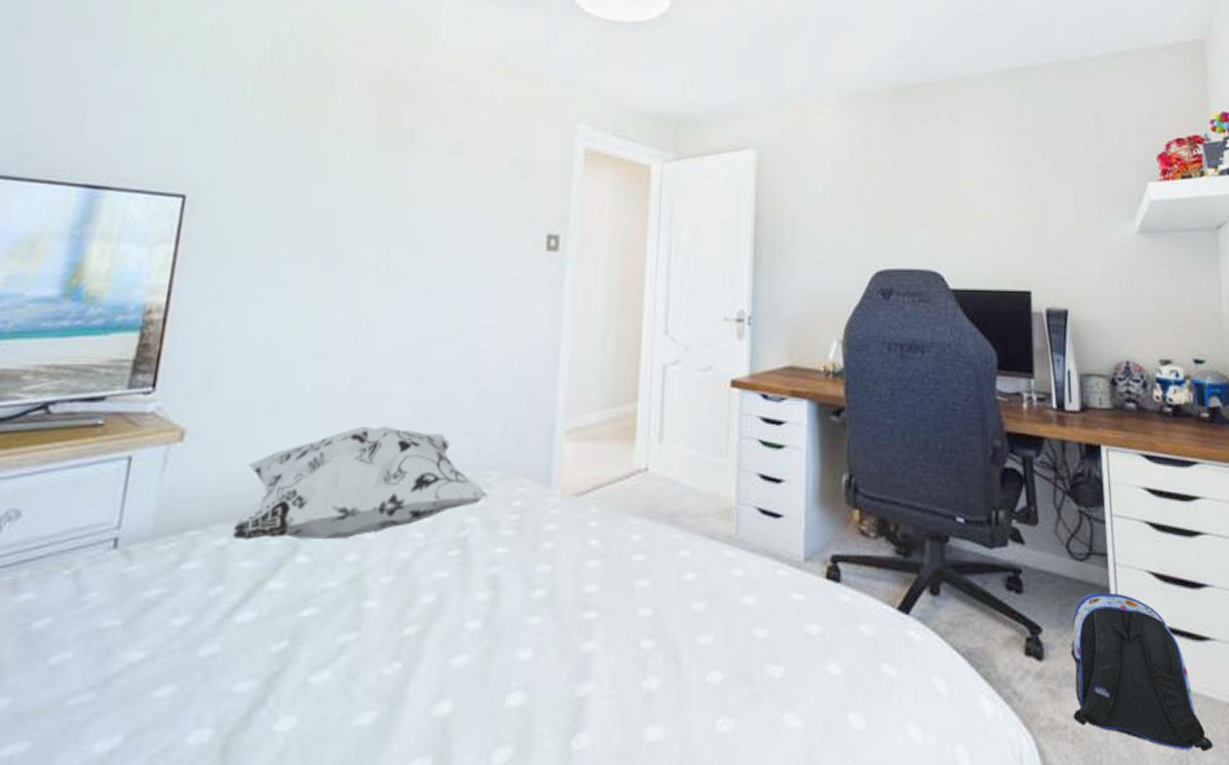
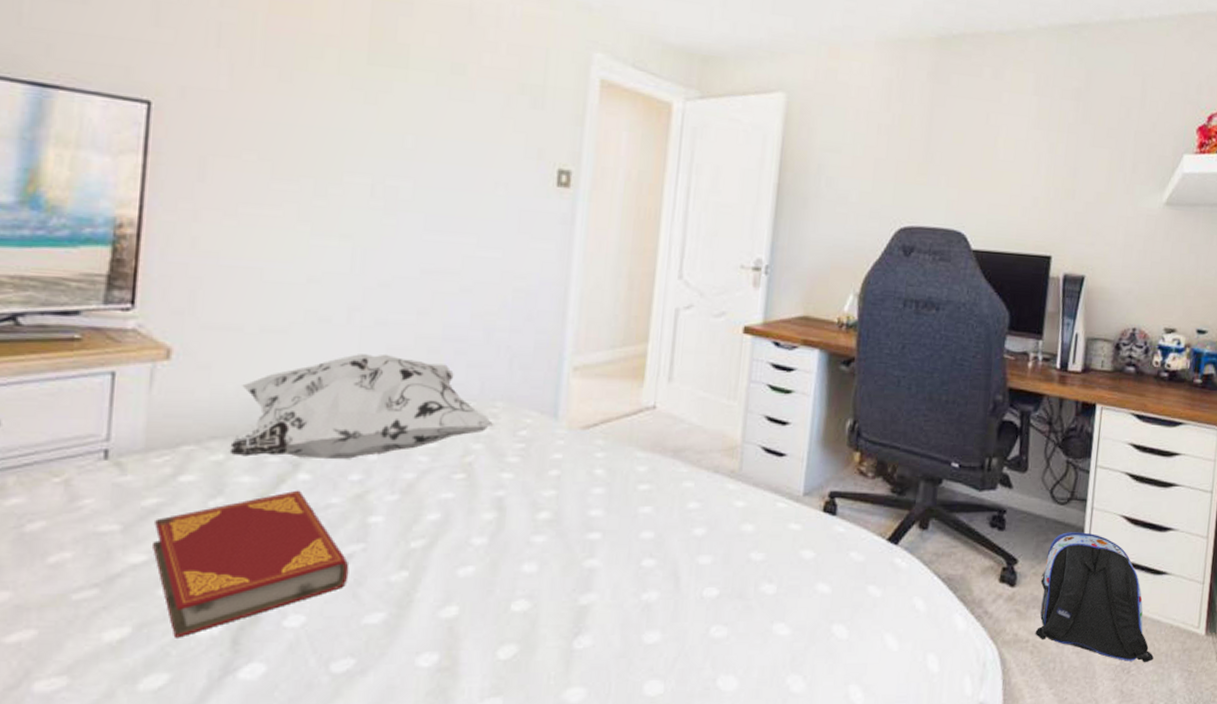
hardback book: none [151,574,343,747] -> present [153,490,349,638]

